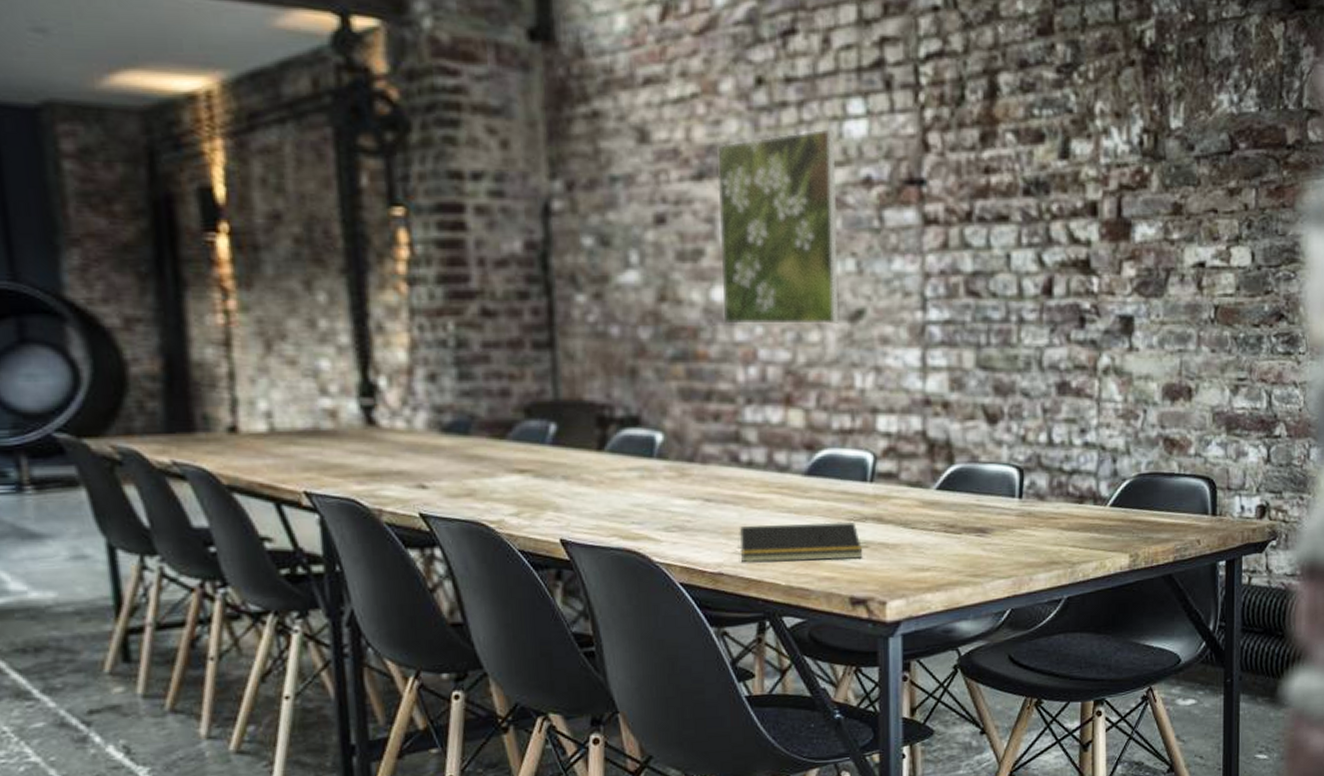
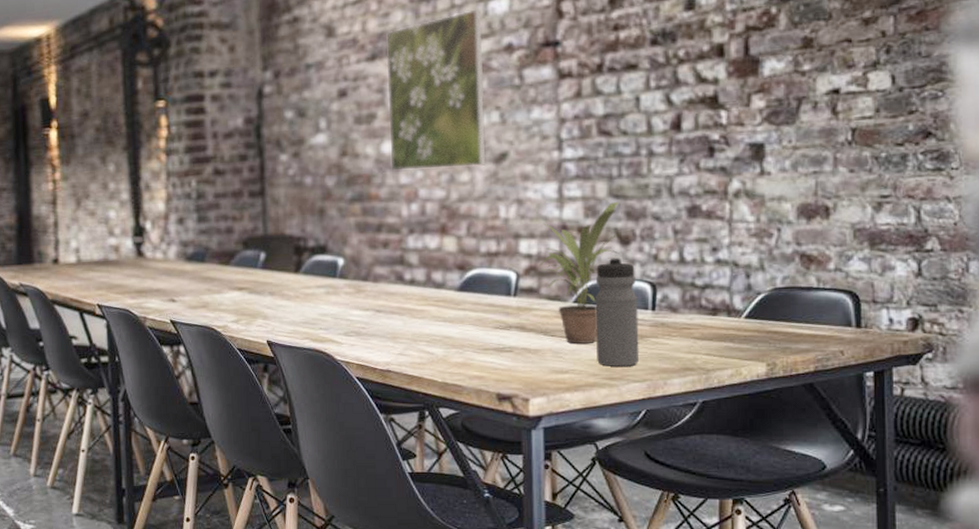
notepad: present [738,521,862,563] -> none [402,329,507,363]
potted plant: none [898,374,1003,537] -> present [538,202,635,344]
water bottle: none [959,437,1005,562] -> present [595,256,640,366]

